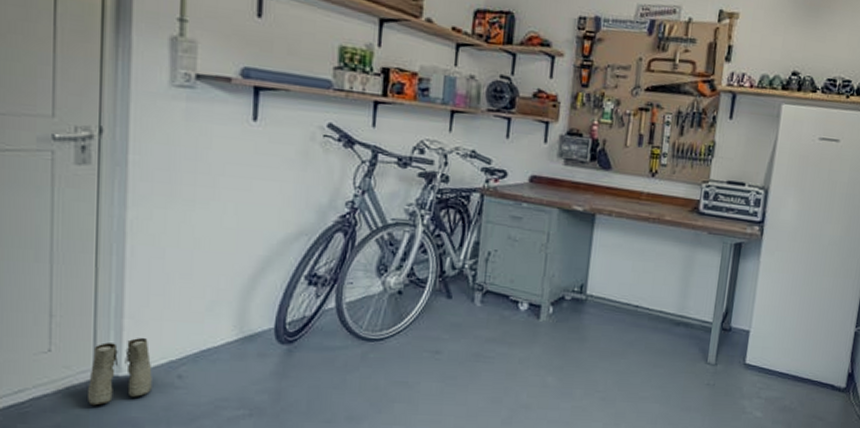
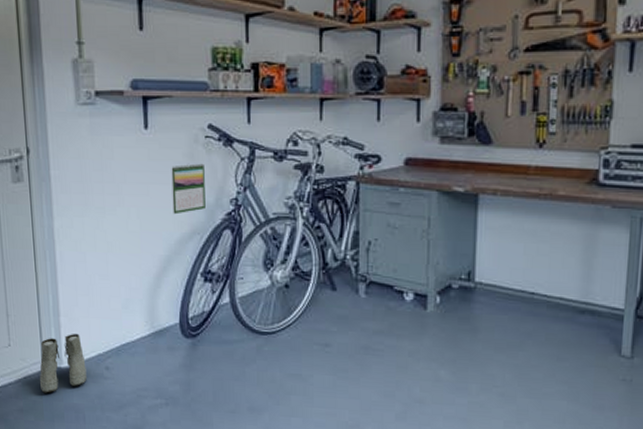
calendar: none [278,162,320,214] -> present [171,163,206,215]

